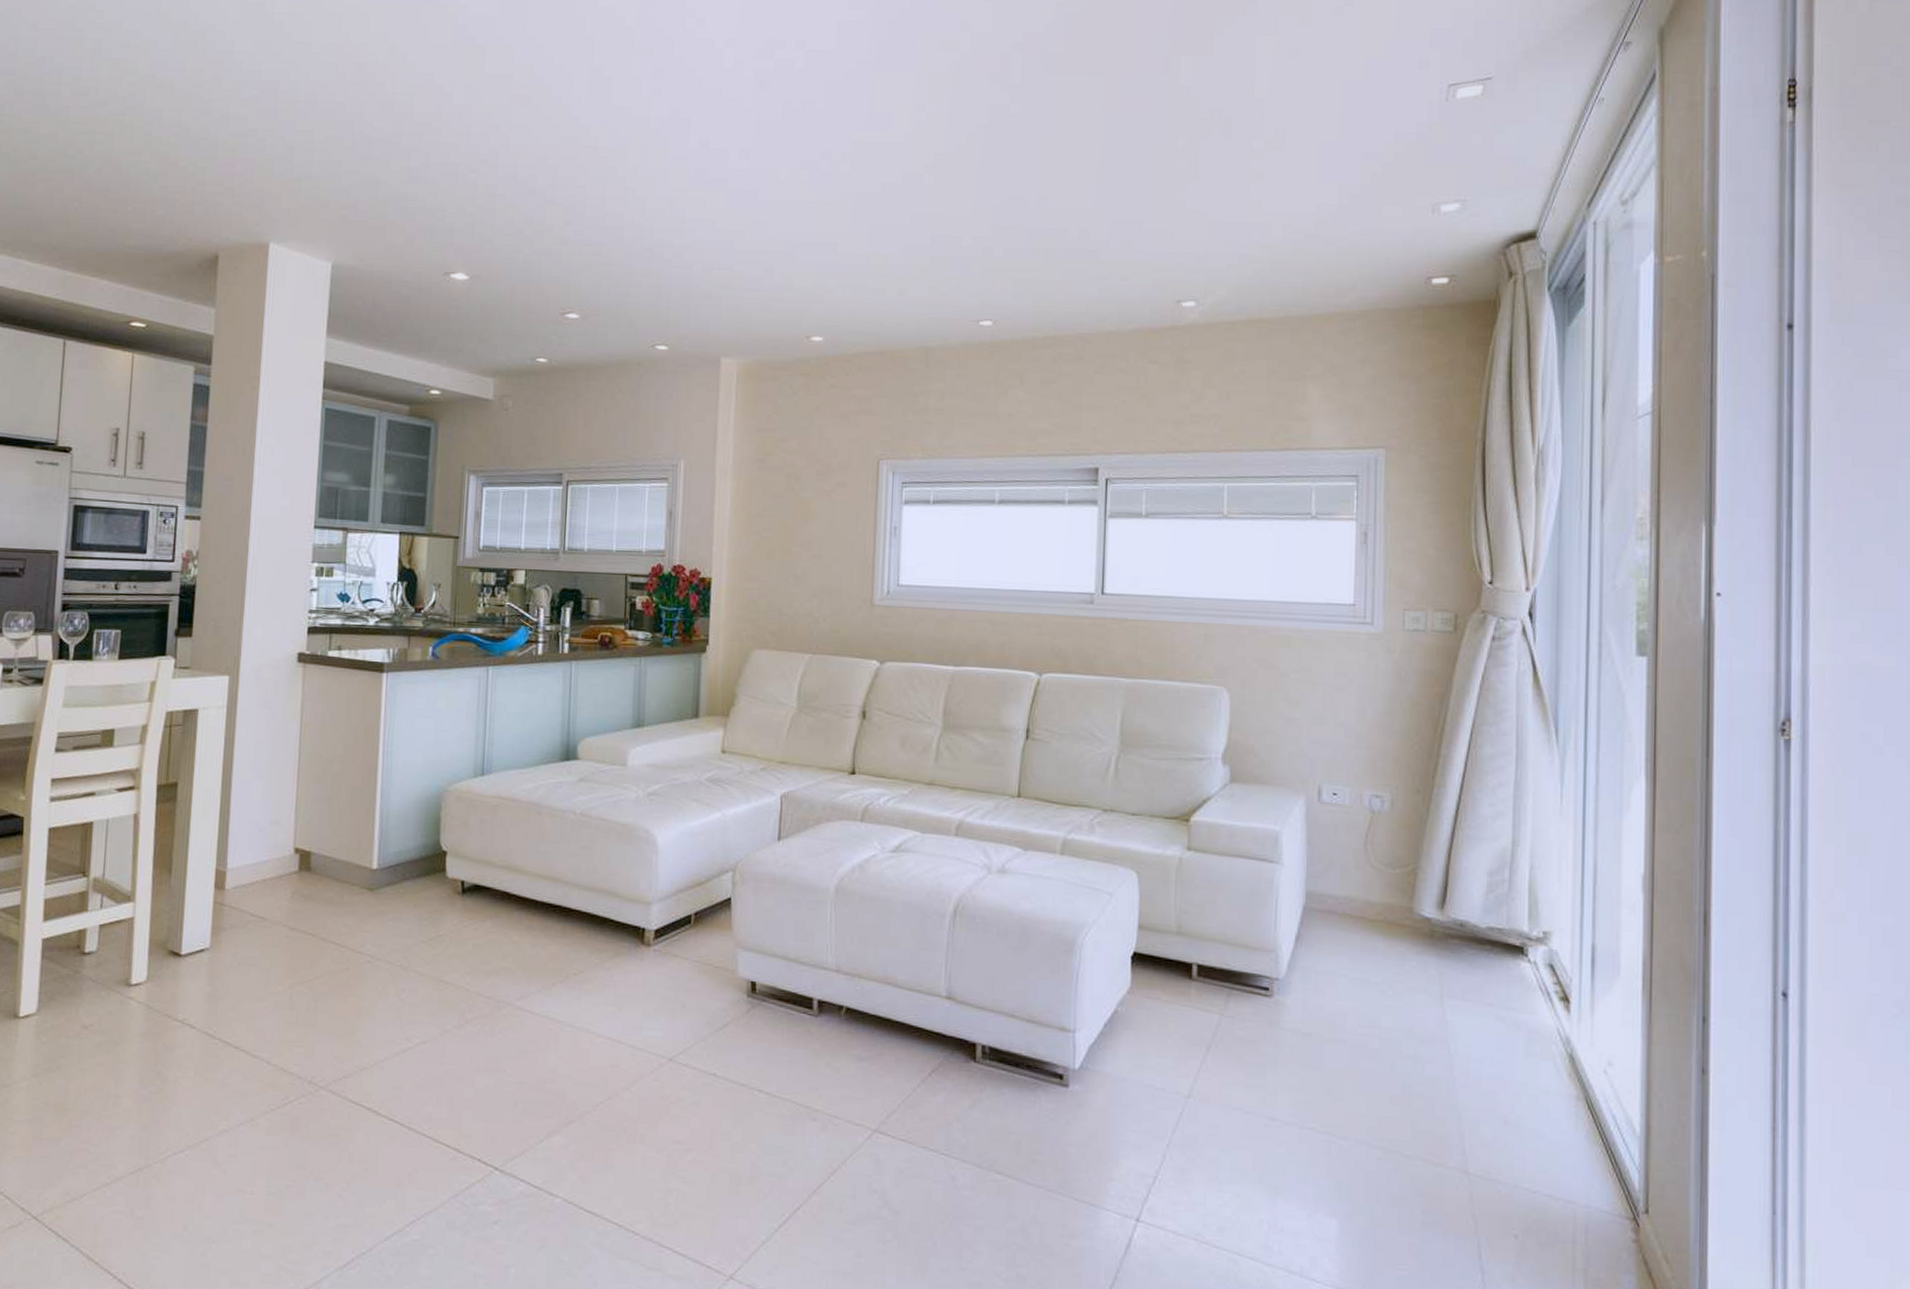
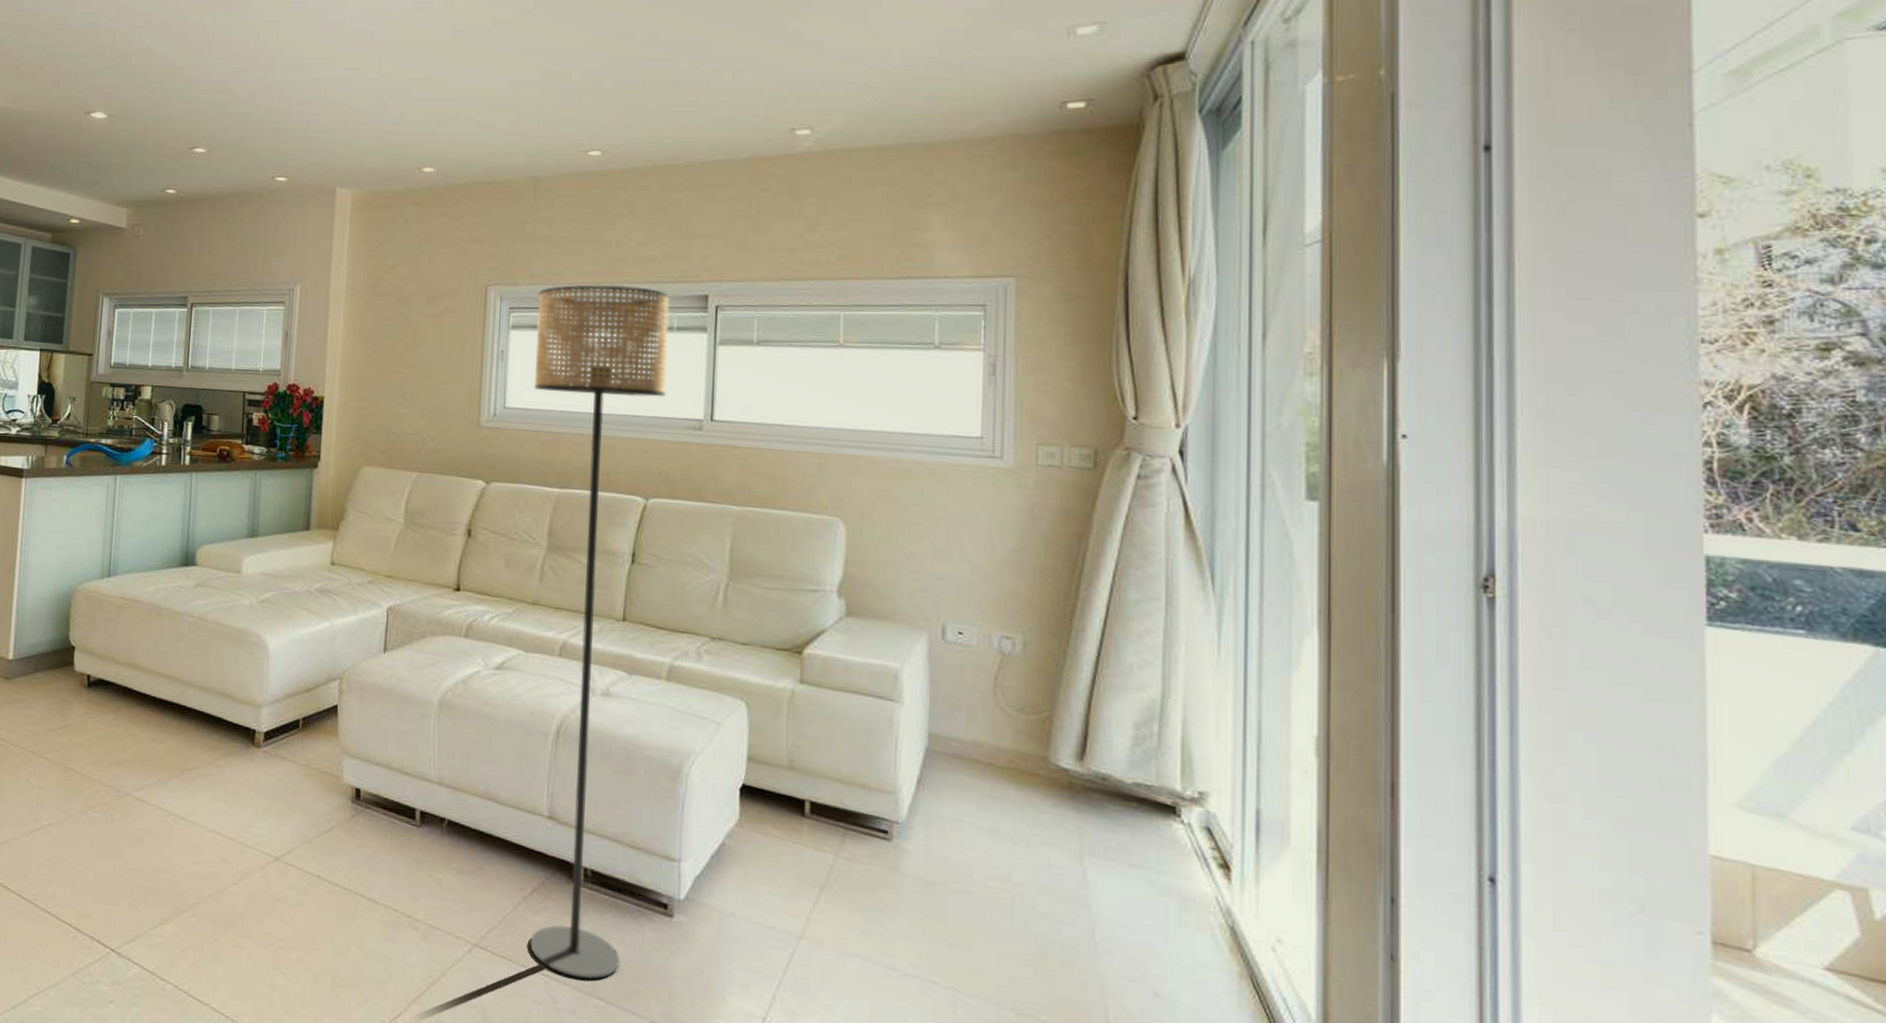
floor lamp: none [928,458,1061,1155] -> present [530,284,670,980]

